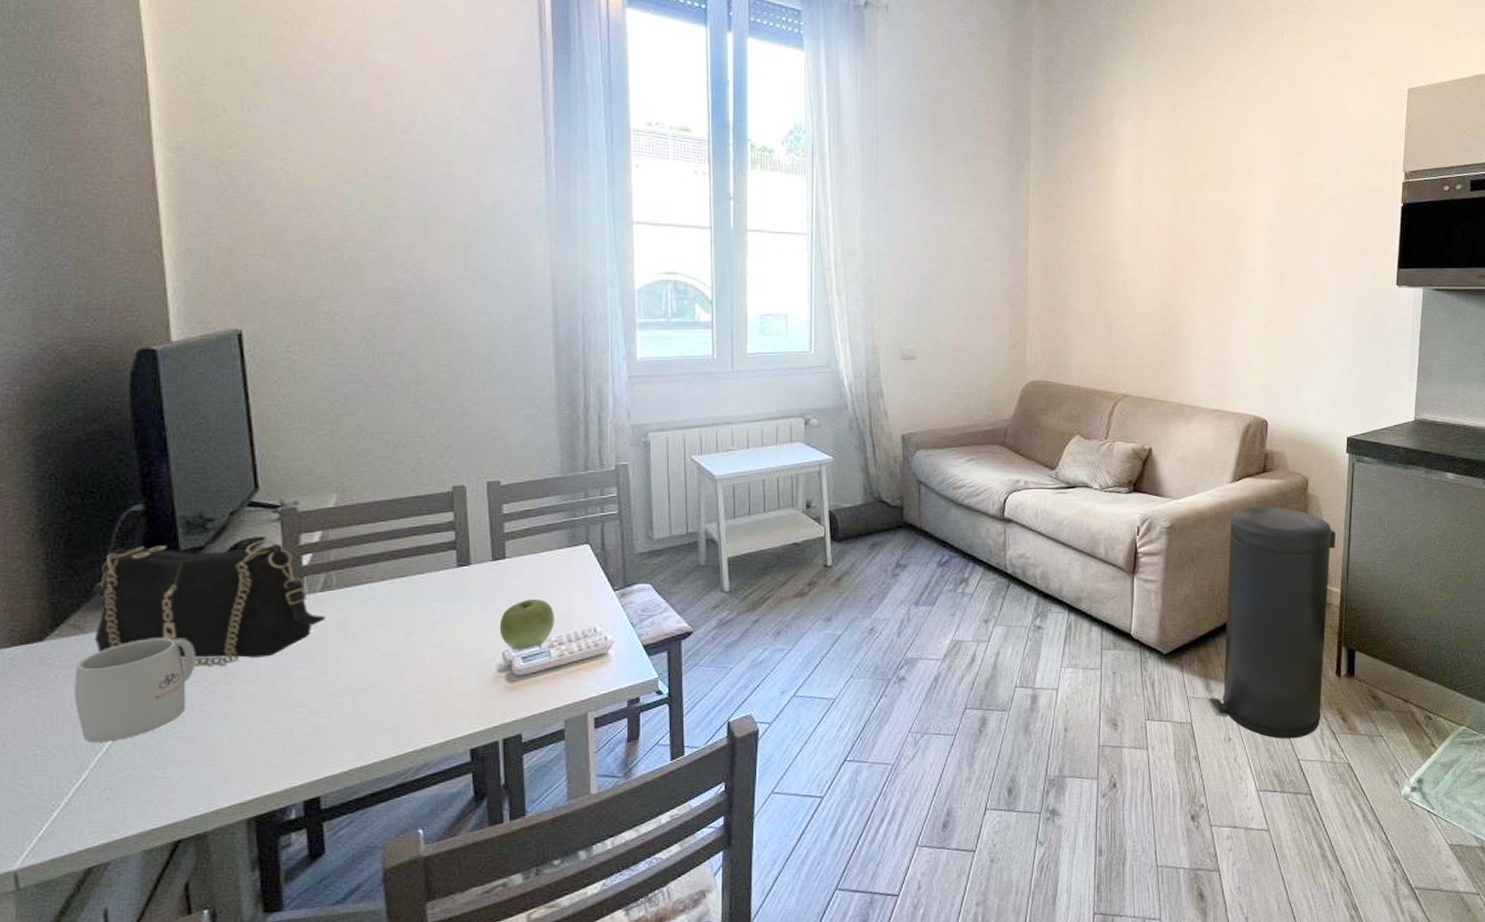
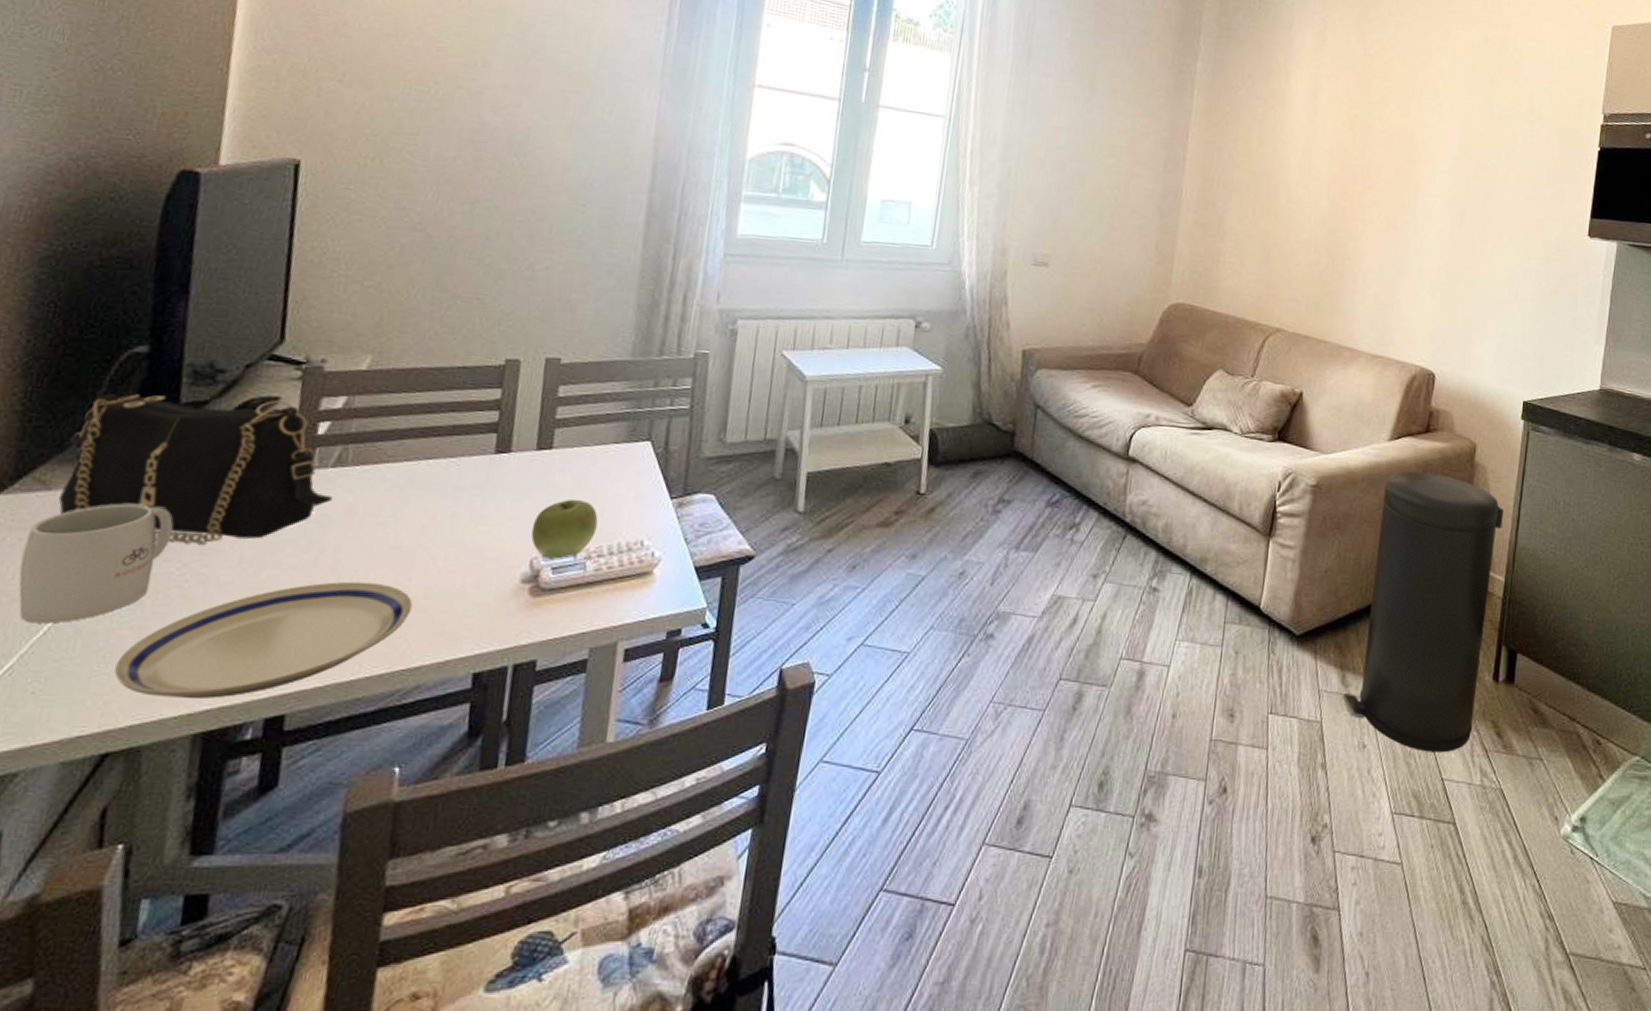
plate: none [172,683,410,792] -> present [114,581,413,699]

